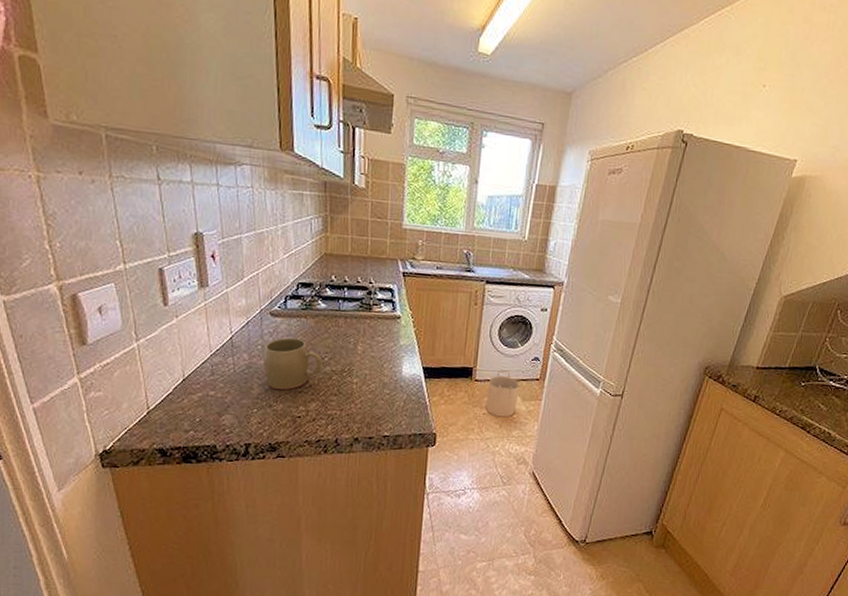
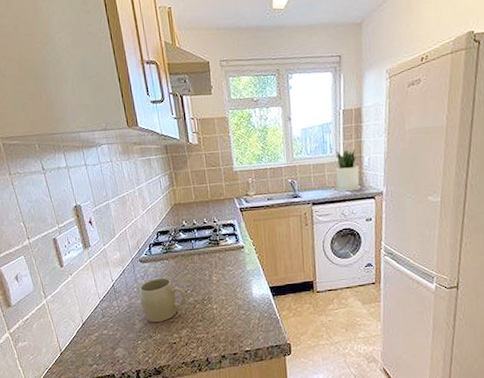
bucket: present [485,371,520,418] -> none [329,280,358,322]
planter: none [513,228,544,276] -> present [334,149,361,192]

